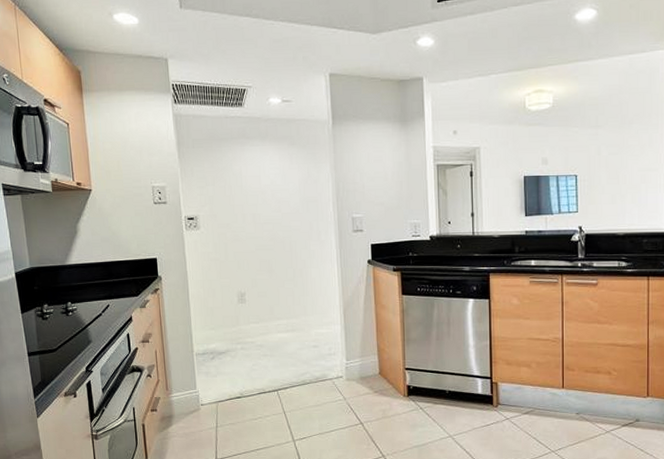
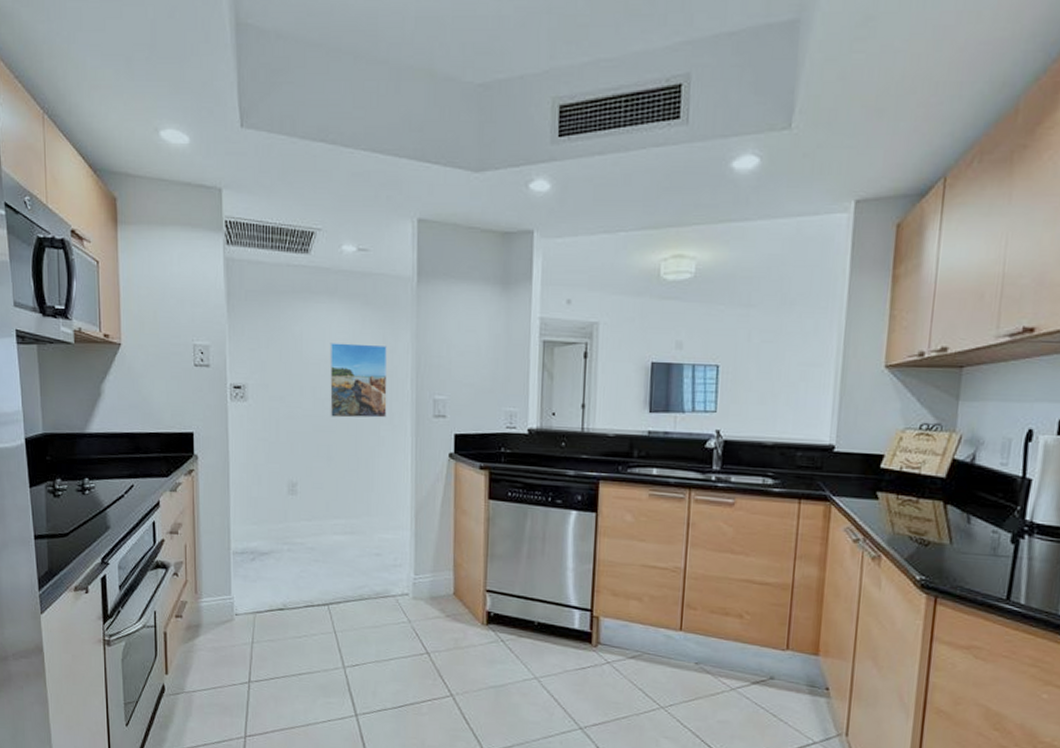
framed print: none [264,176,315,238] -> present [329,343,388,418]

